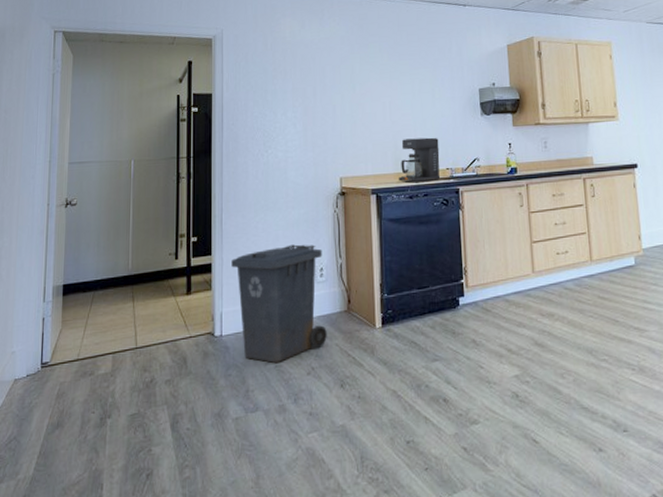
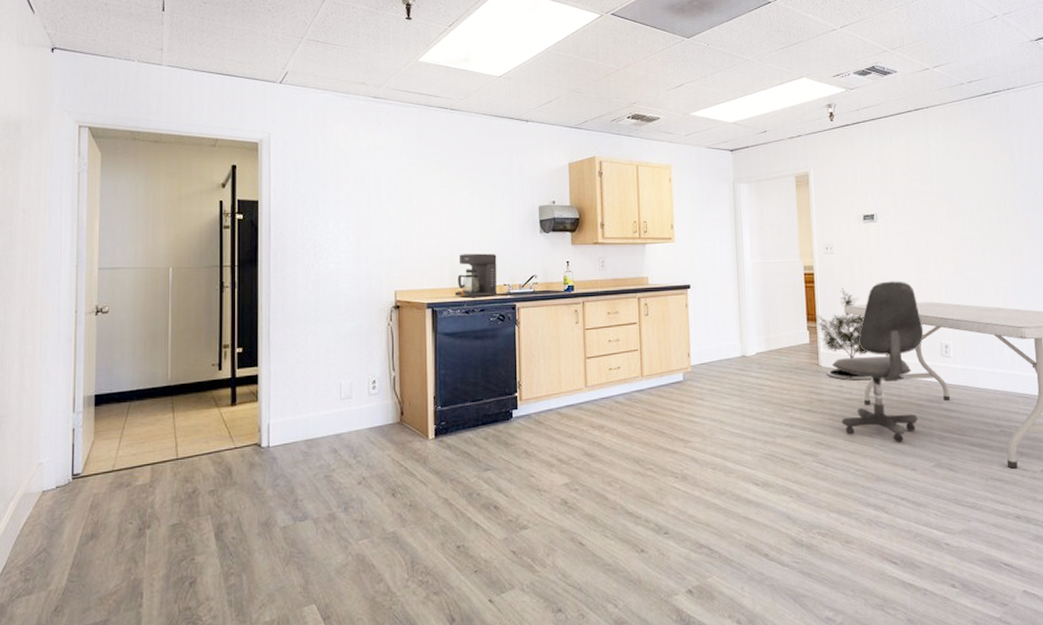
recycling bin: present [231,244,327,364] -> none [279,357,379,474]

